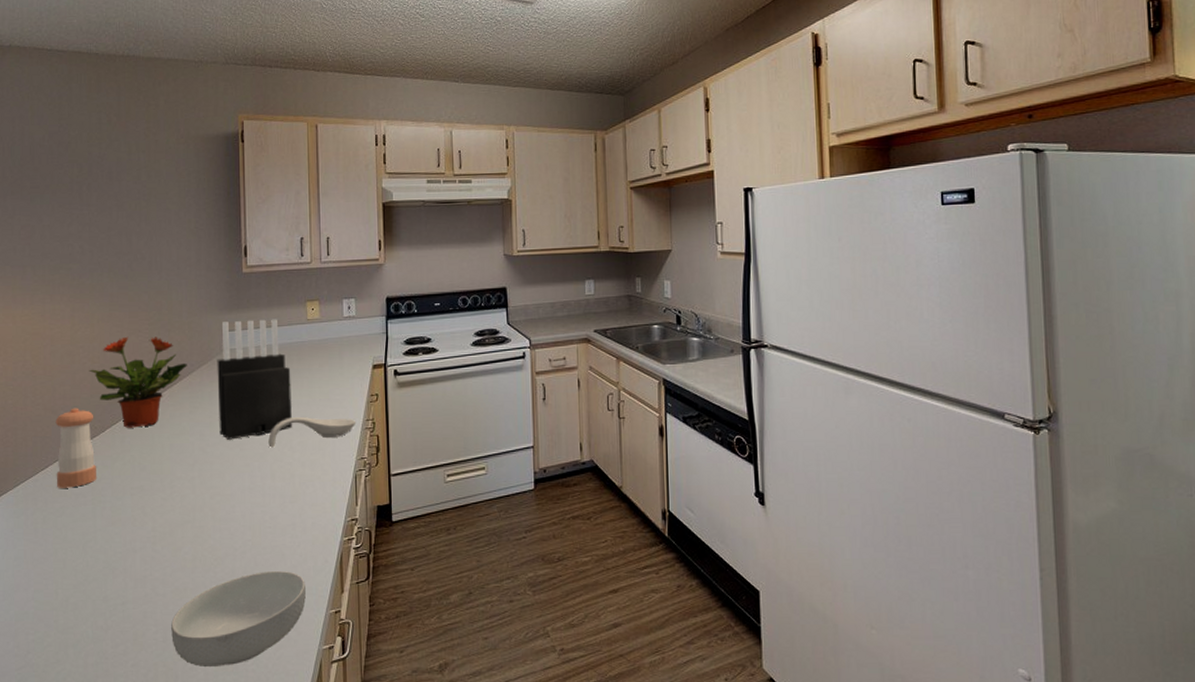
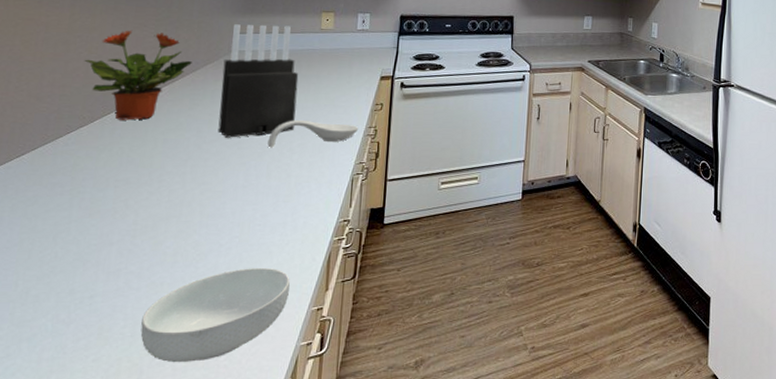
pepper shaker: present [55,407,97,488] -> none [32,96,84,177]

